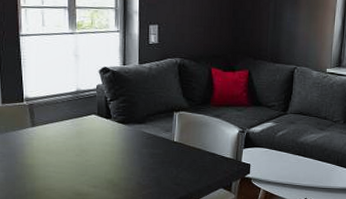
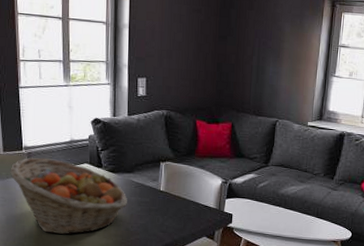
fruit basket: none [9,109,139,190] -> present [10,157,127,234]

